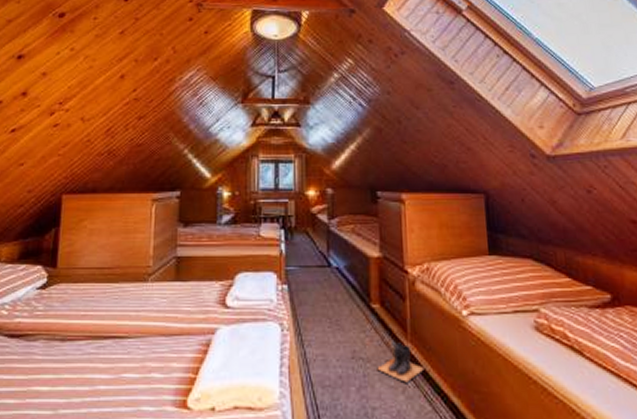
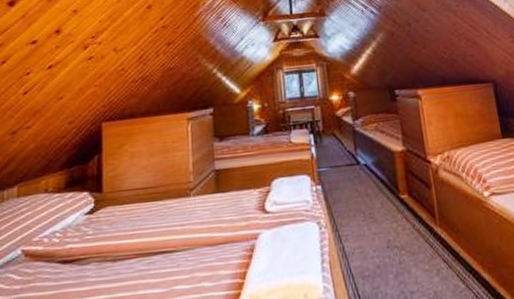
boots: present [377,342,424,383] -> none [411,228,455,265]

